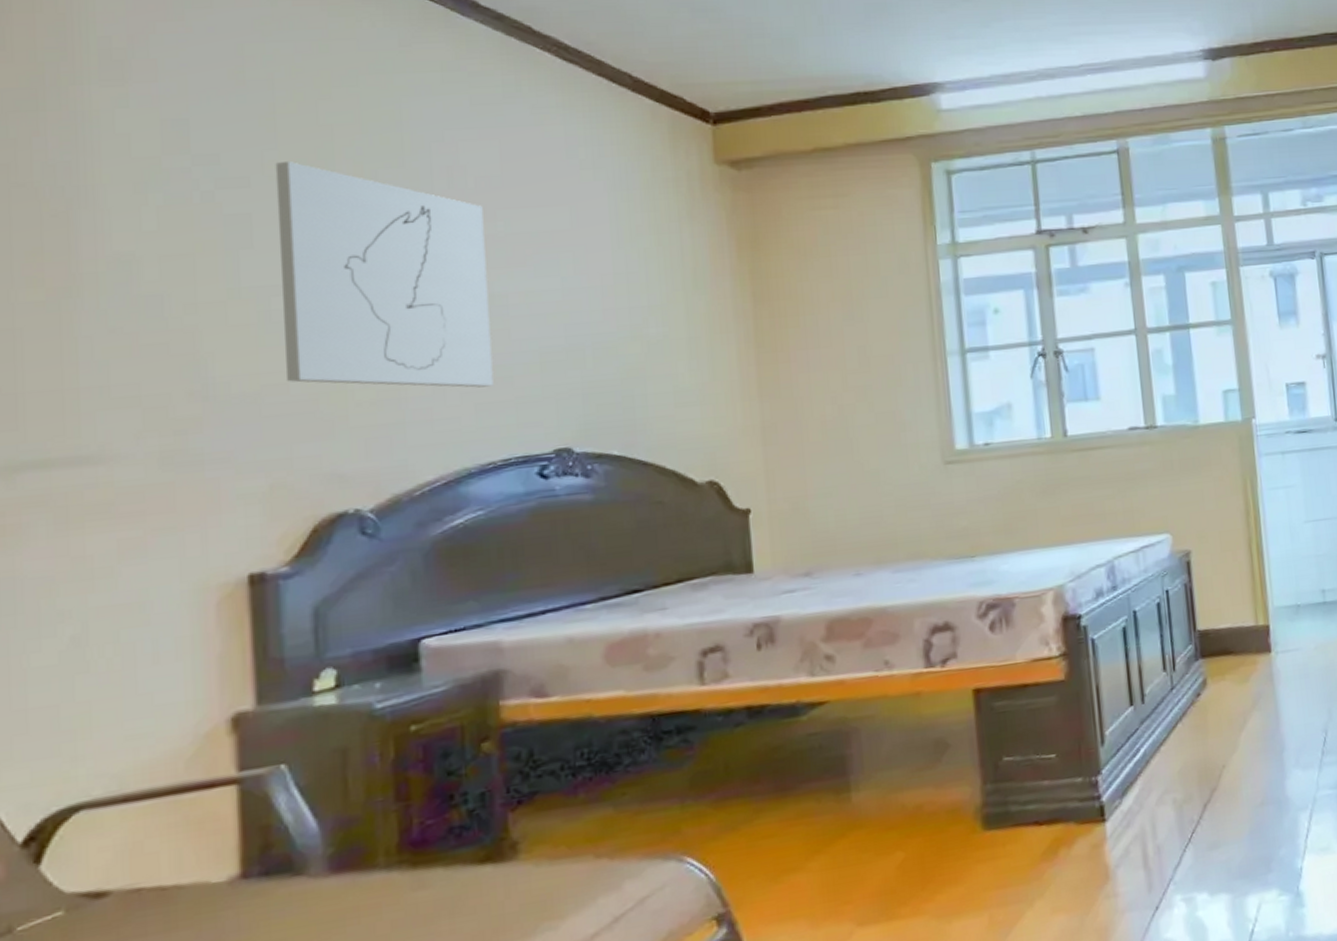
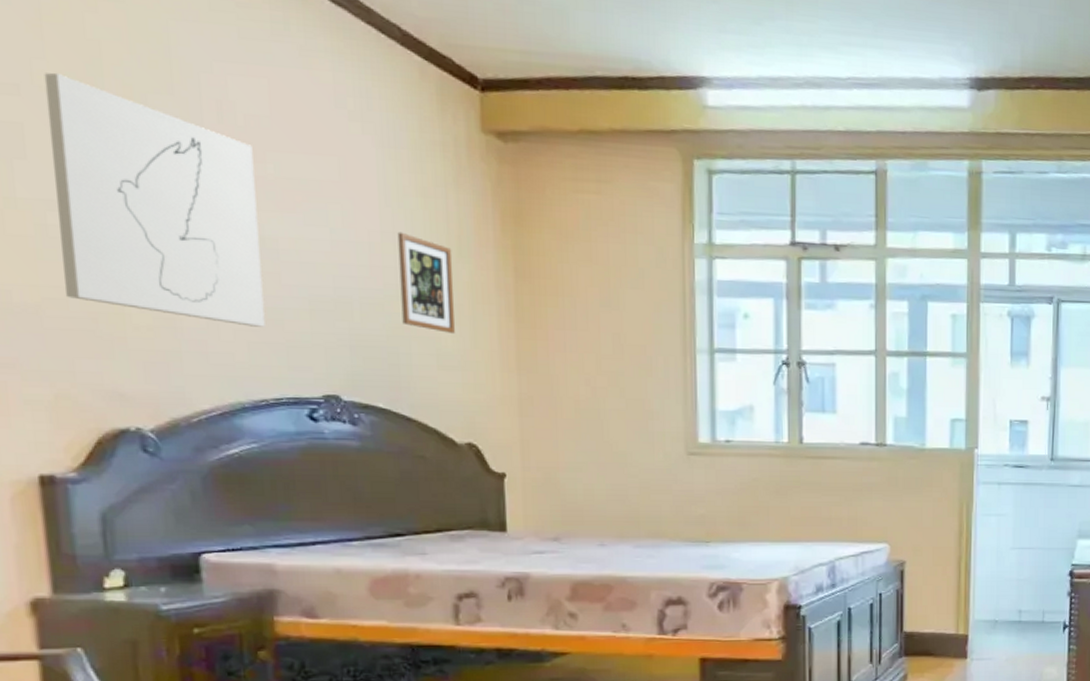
picture frame: none [631,271,692,369] -> present [397,232,455,335]

